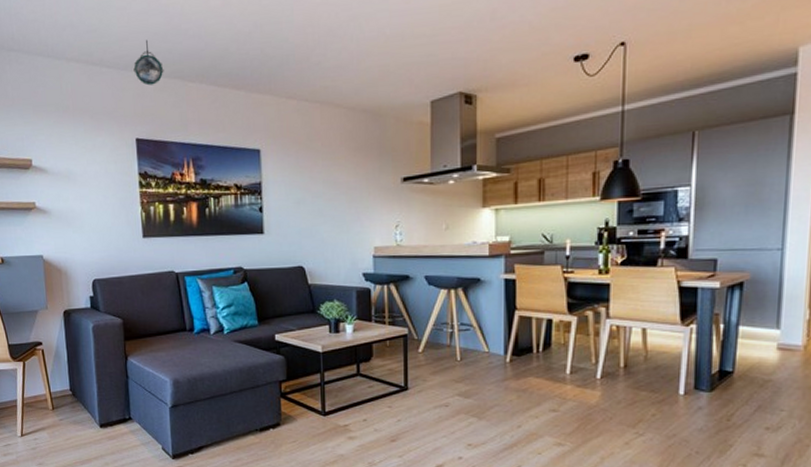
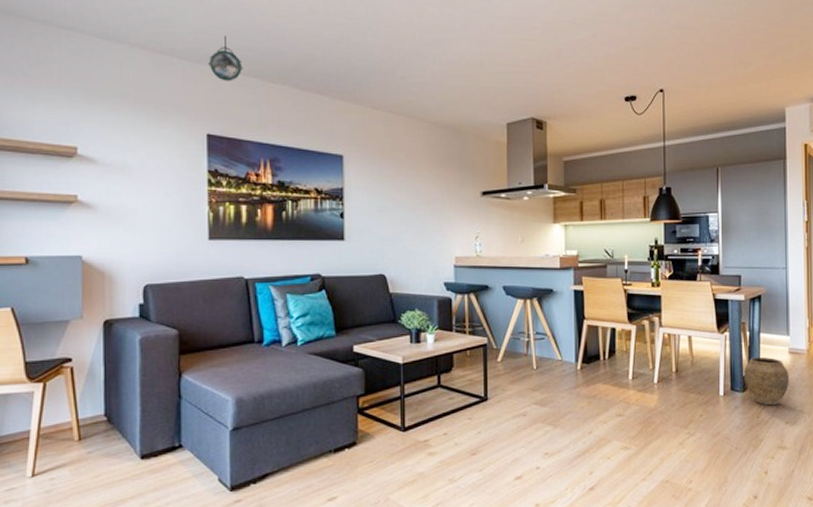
vase: none [713,352,776,408] -> present [744,356,790,406]

